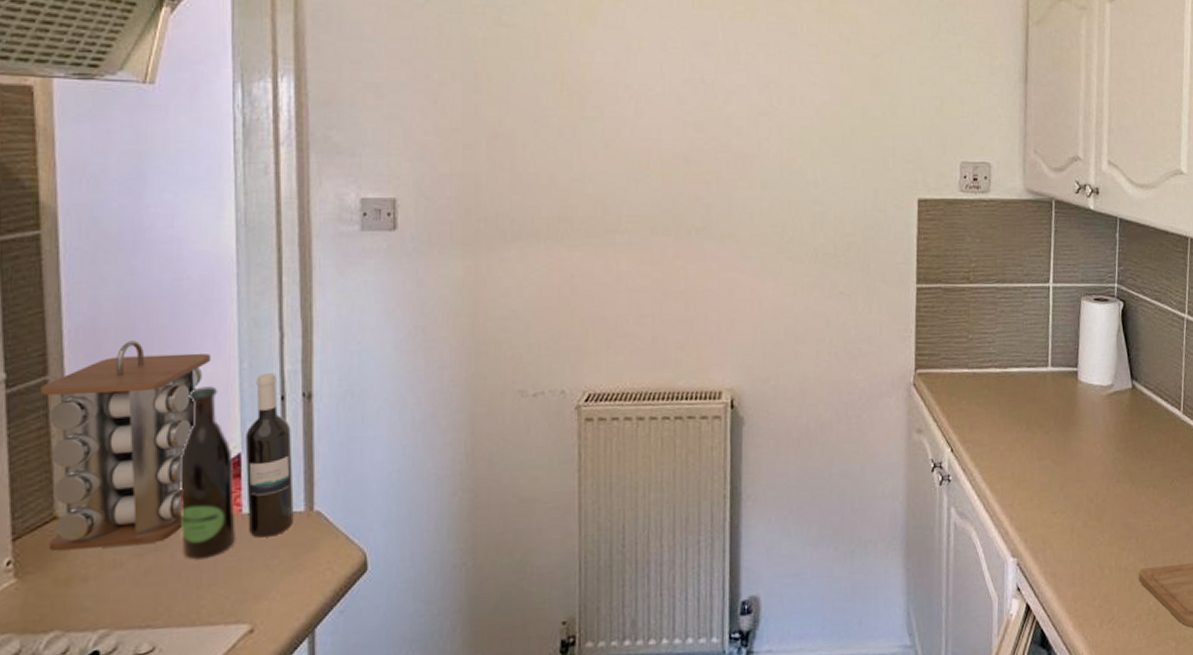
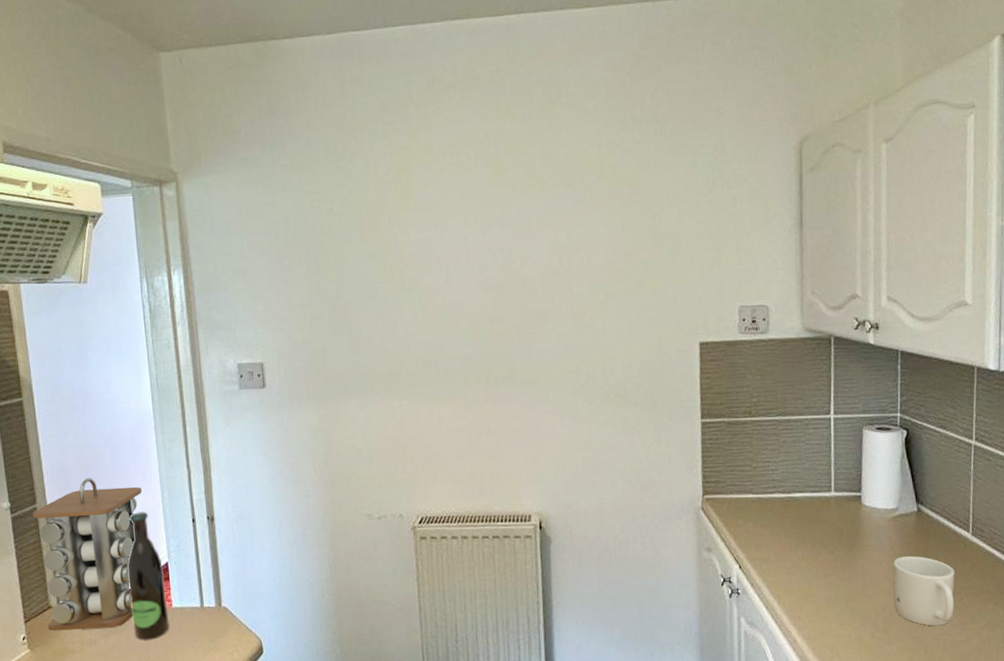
wine bottle: present [245,372,294,538] -> none [170,501,208,626]
mug: none [1106,436,1166,512] -> present [893,555,955,626]

